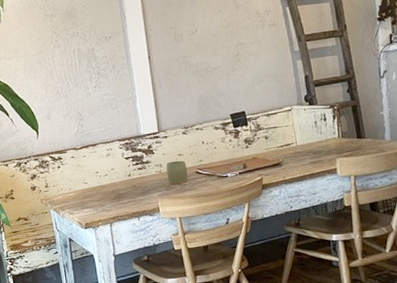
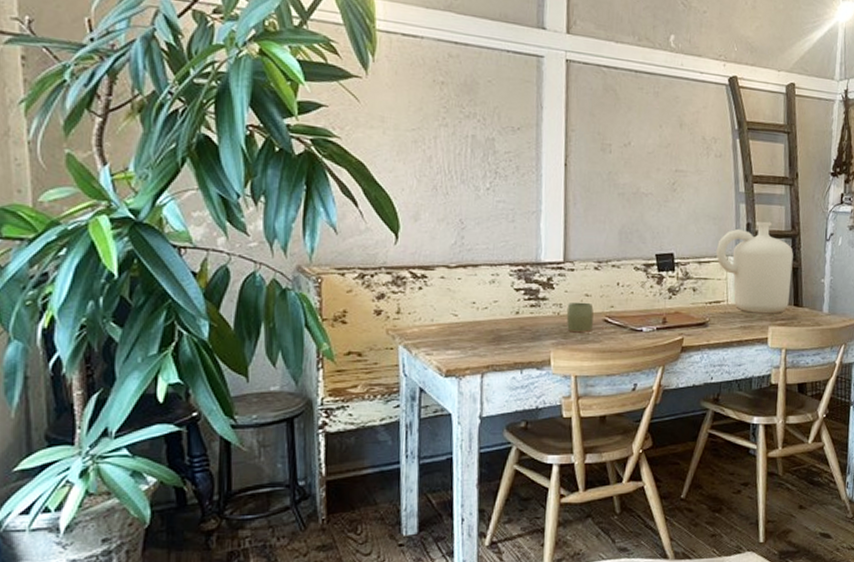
water jug: none [280,71,352,151] -> present [715,221,793,315]

